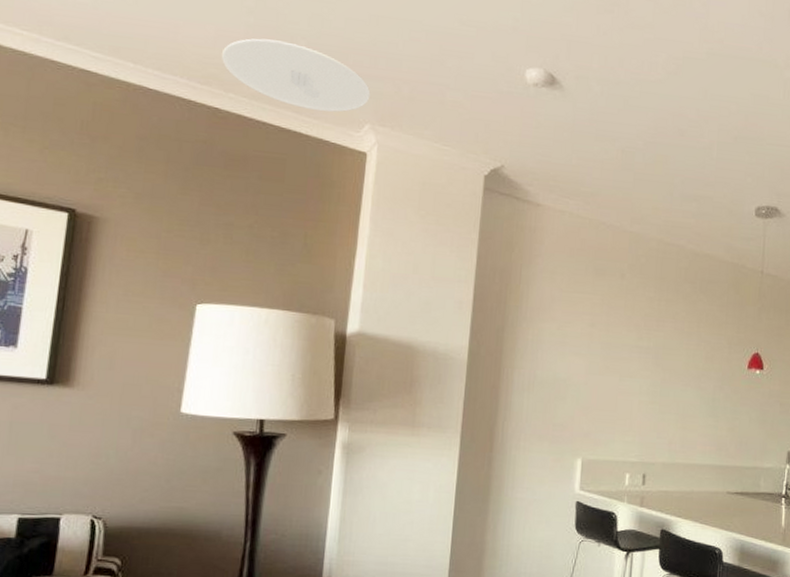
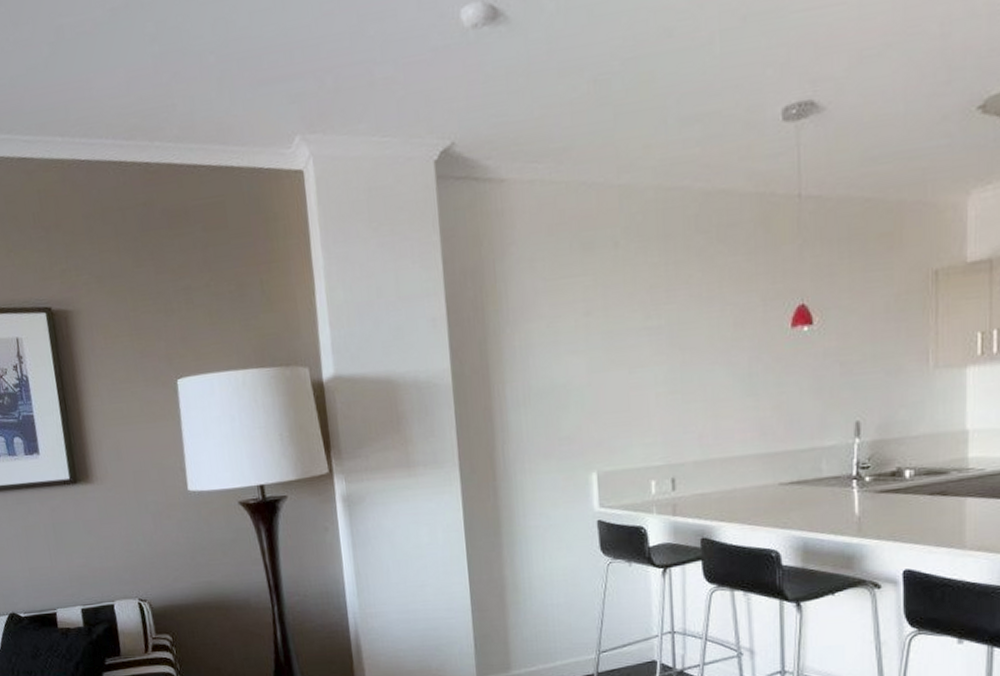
ceiling light: present [221,38,371,112] -> none [137,62,294,138]

